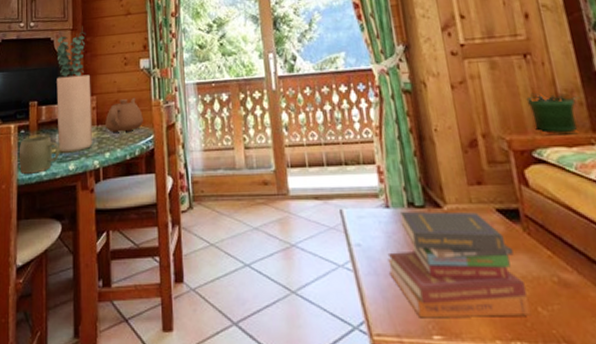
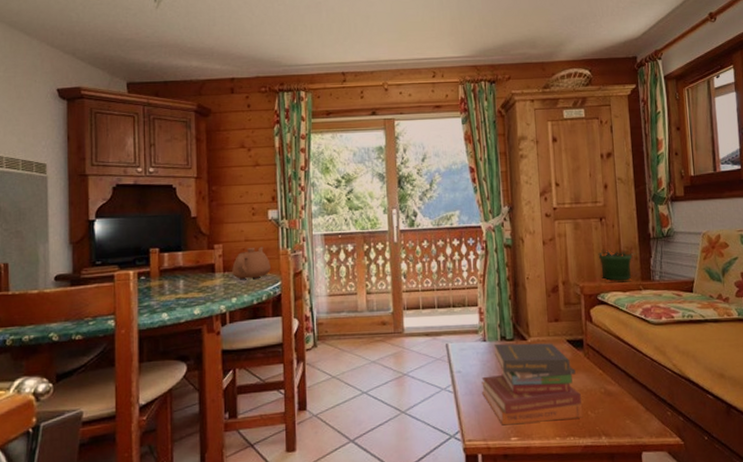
mug: present [18,135,60,174] -> none [139,281,185,319]
vase: present [56,26,92,153] -> none [179,174,218,298]

